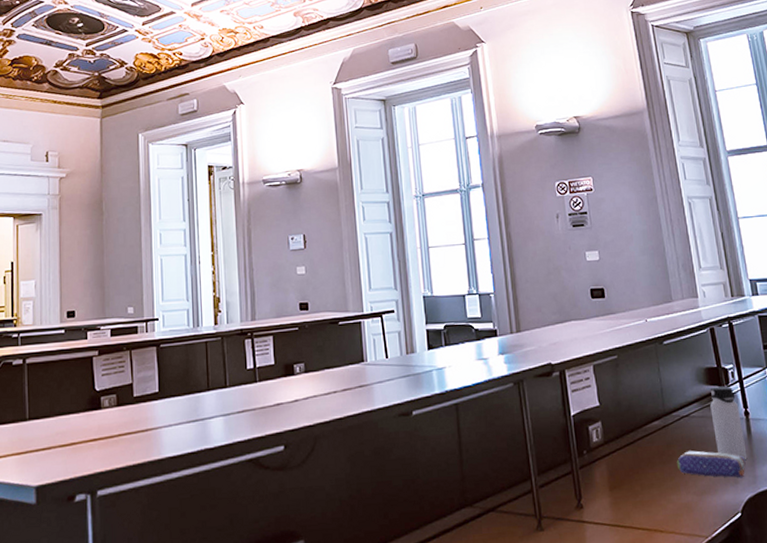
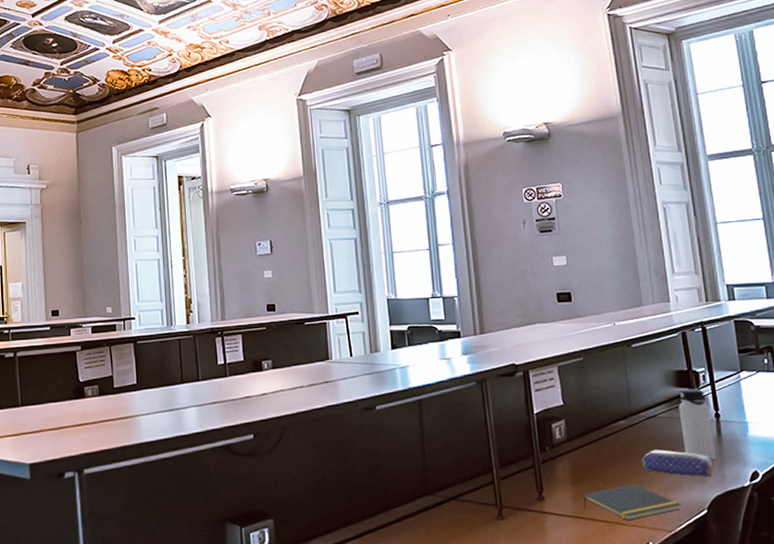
notepad: none [621,488,717,528] -> present [583,484,682,521]

